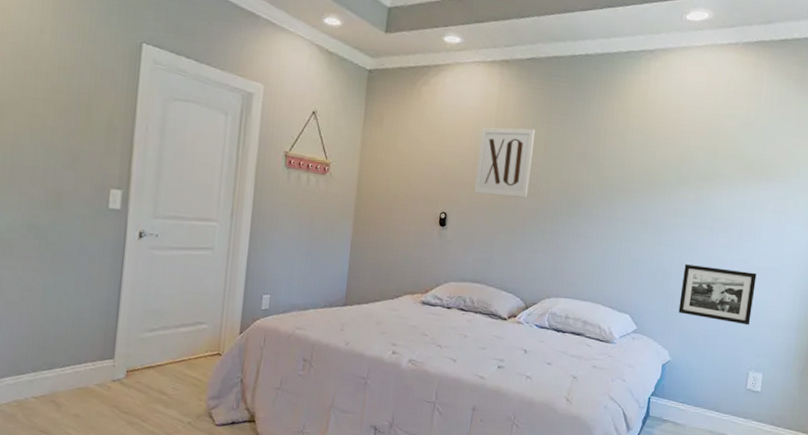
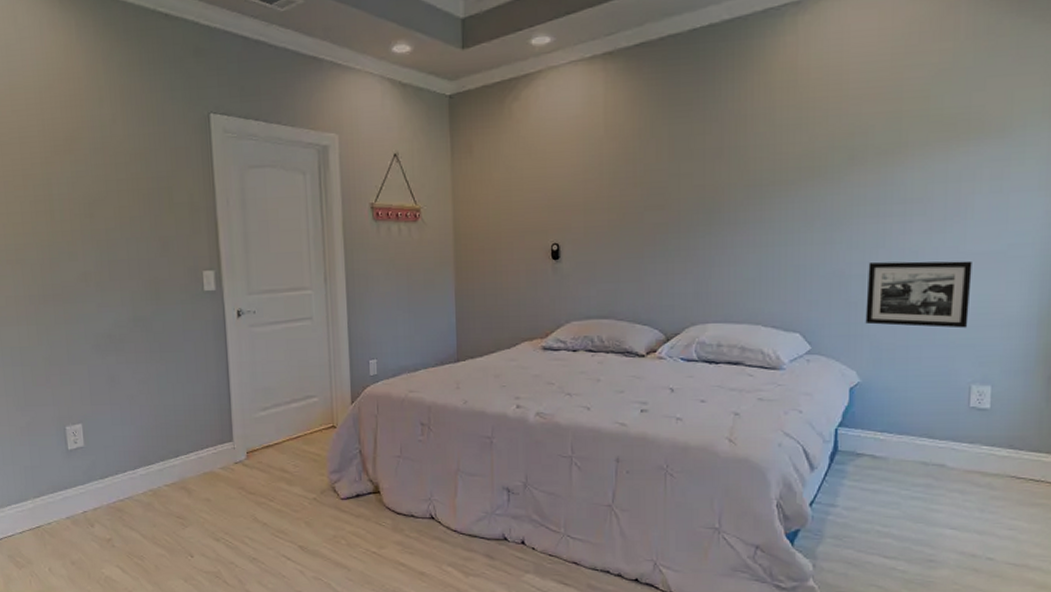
wall art: present [475,127,536,198] -> none [588,128,656,216]

